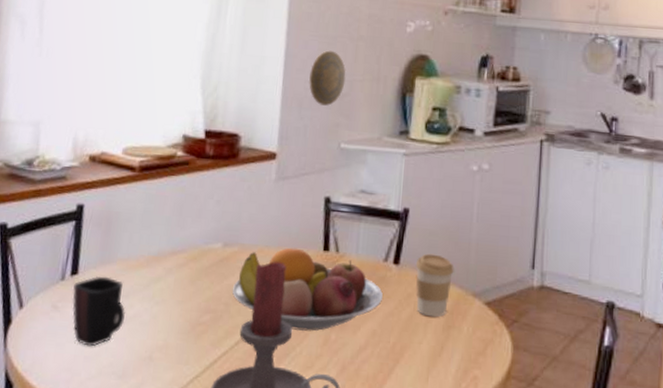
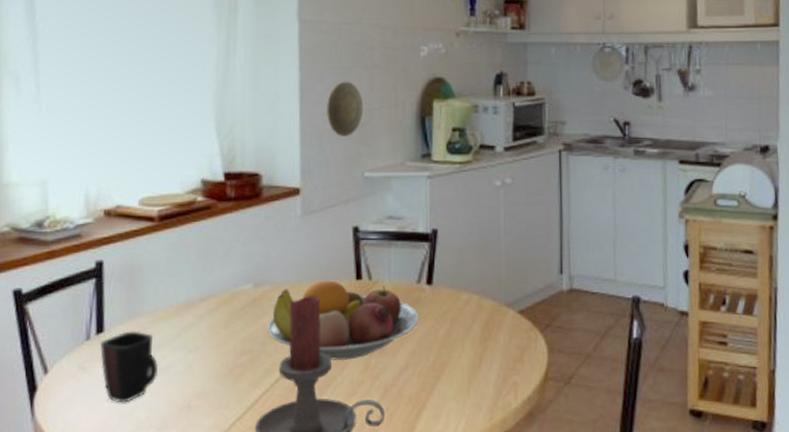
coffee cup: present [415,253,454,317] -> none [448,270,486,331]

